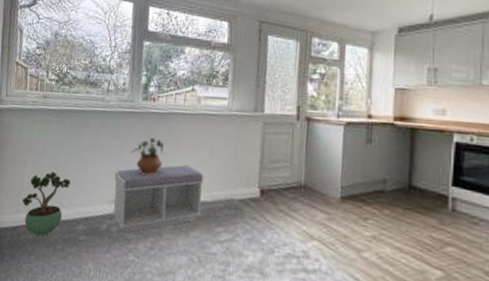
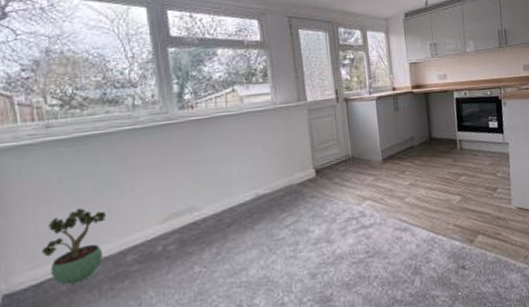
bench: present [112,165,204,233] -> none [160,164,265,247]
potted plant: present [131,138,164,176] -> none [175,145,215,185]

